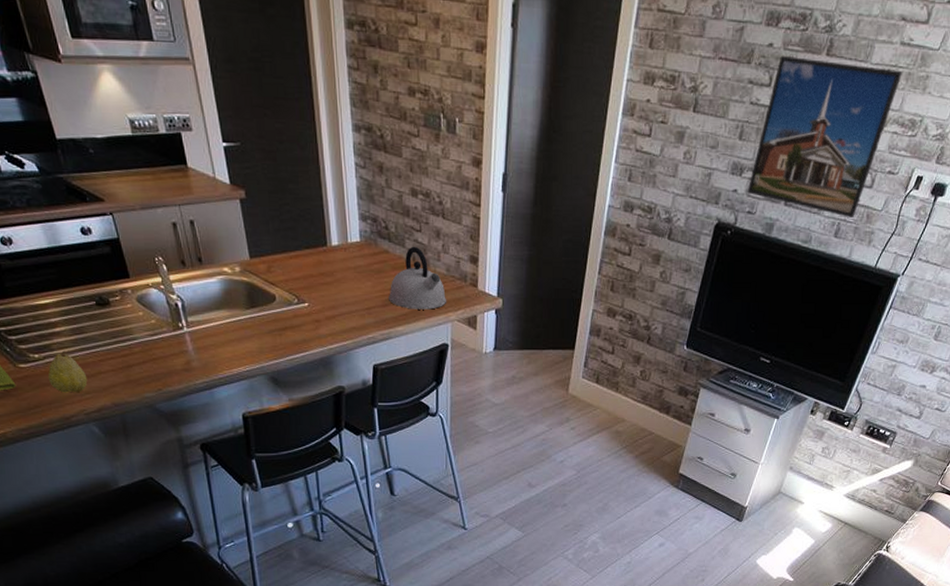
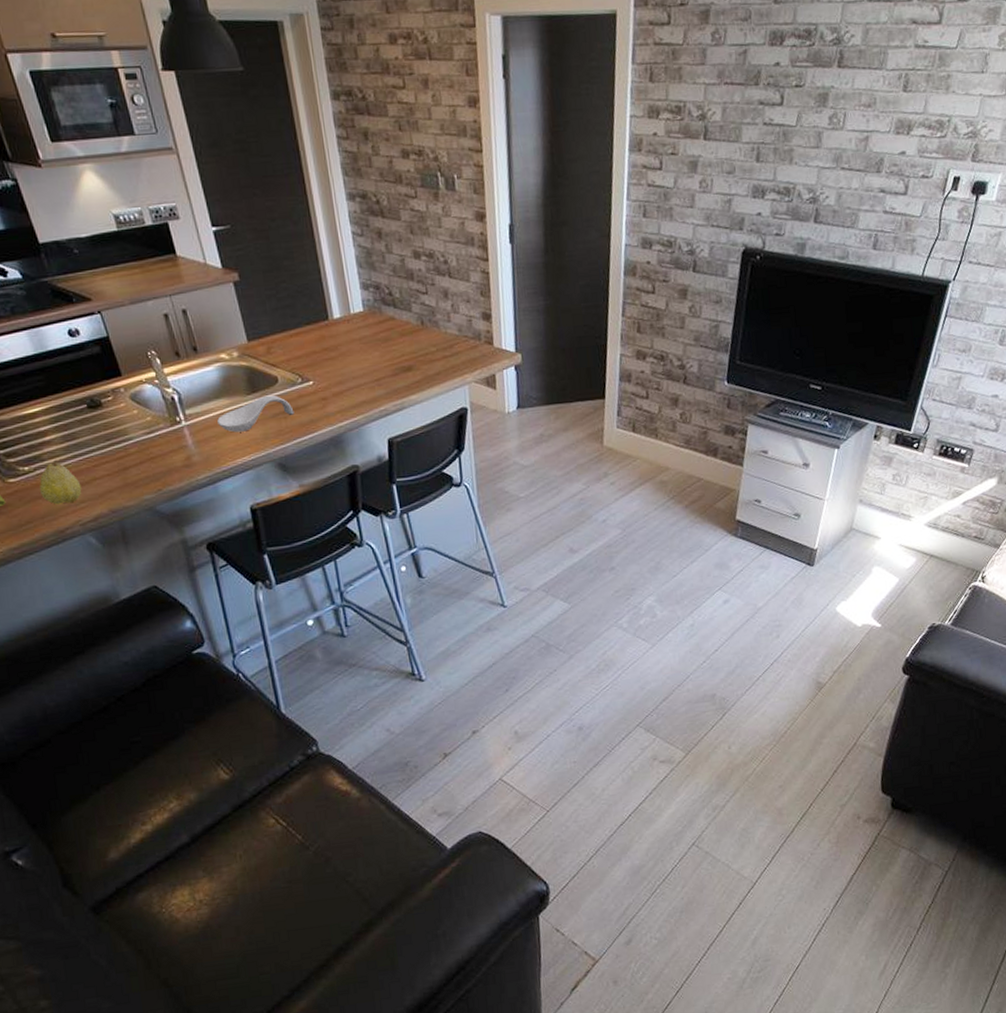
spoon rest: none [217,312,289,344] -> present [217,395,295,433]
kettle: present [389,246,447,310] -> none [398,309,462,376]
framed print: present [747,56,902,218] -> none [772,72,922,228]

